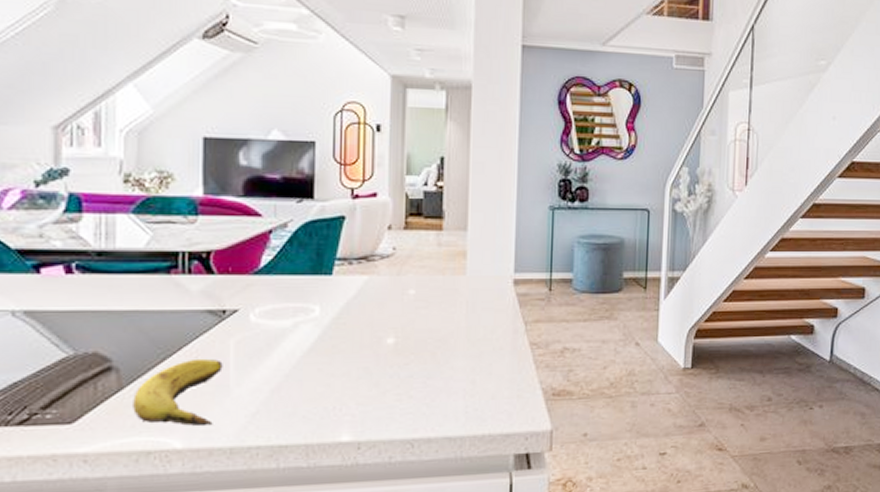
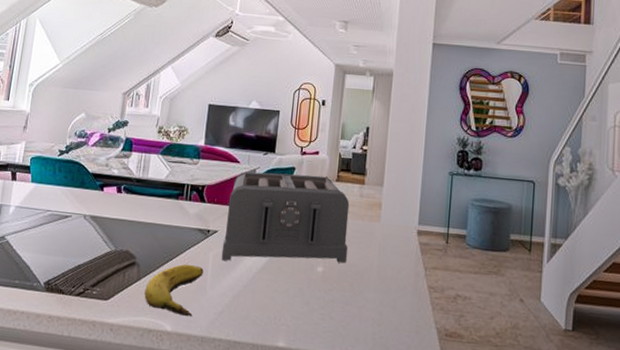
toaster: none [247,224,425,347] -> present [221,171,350,264]

